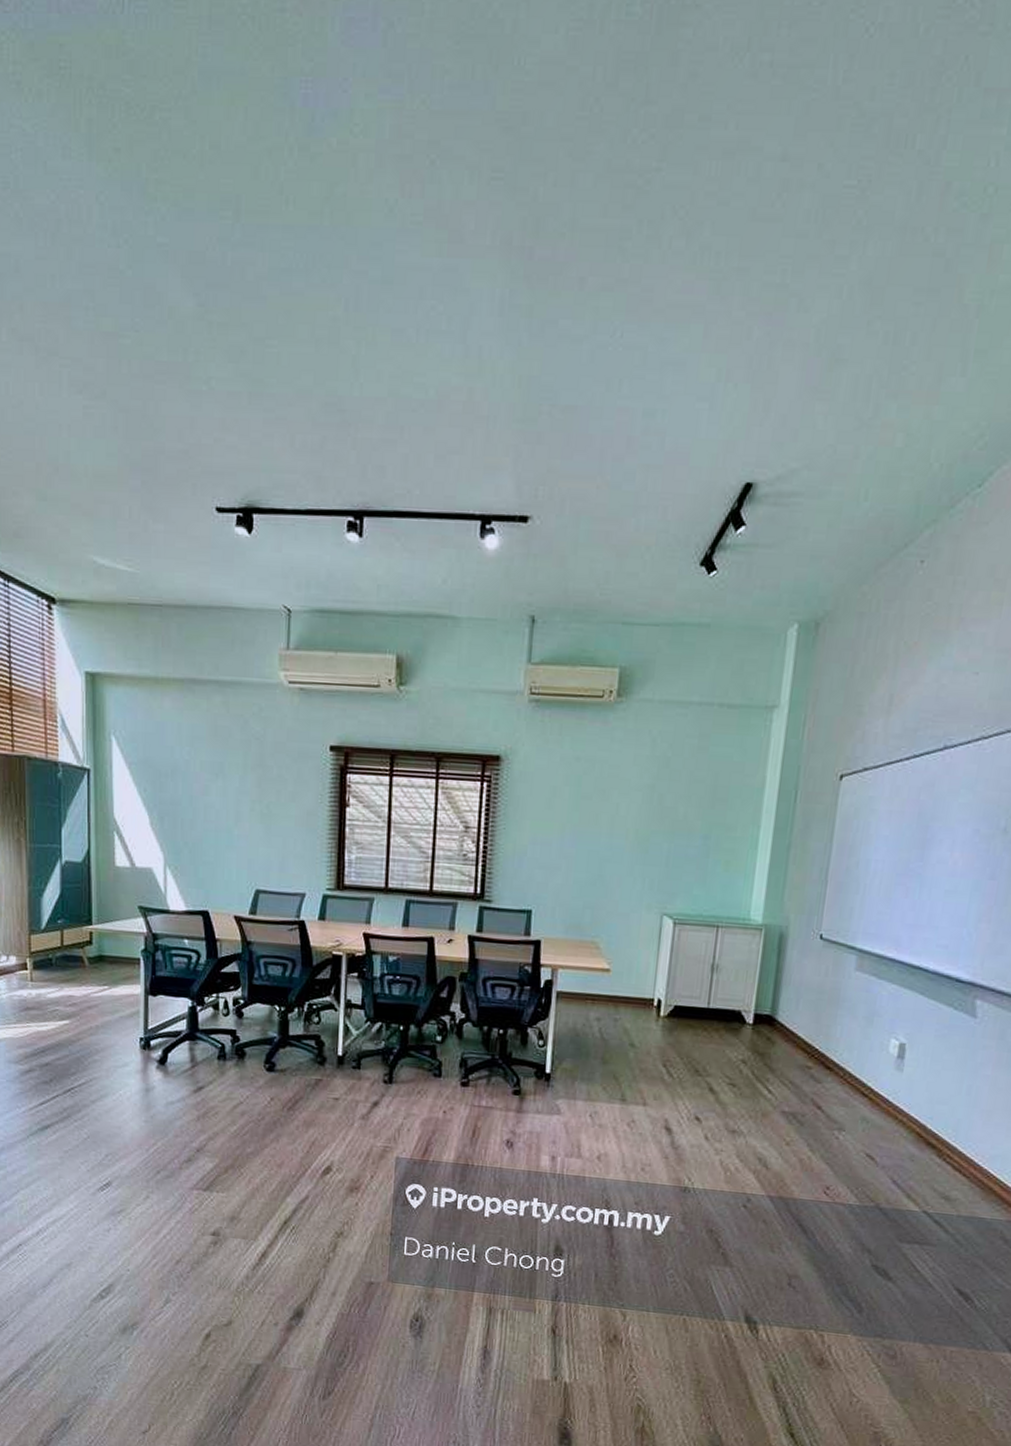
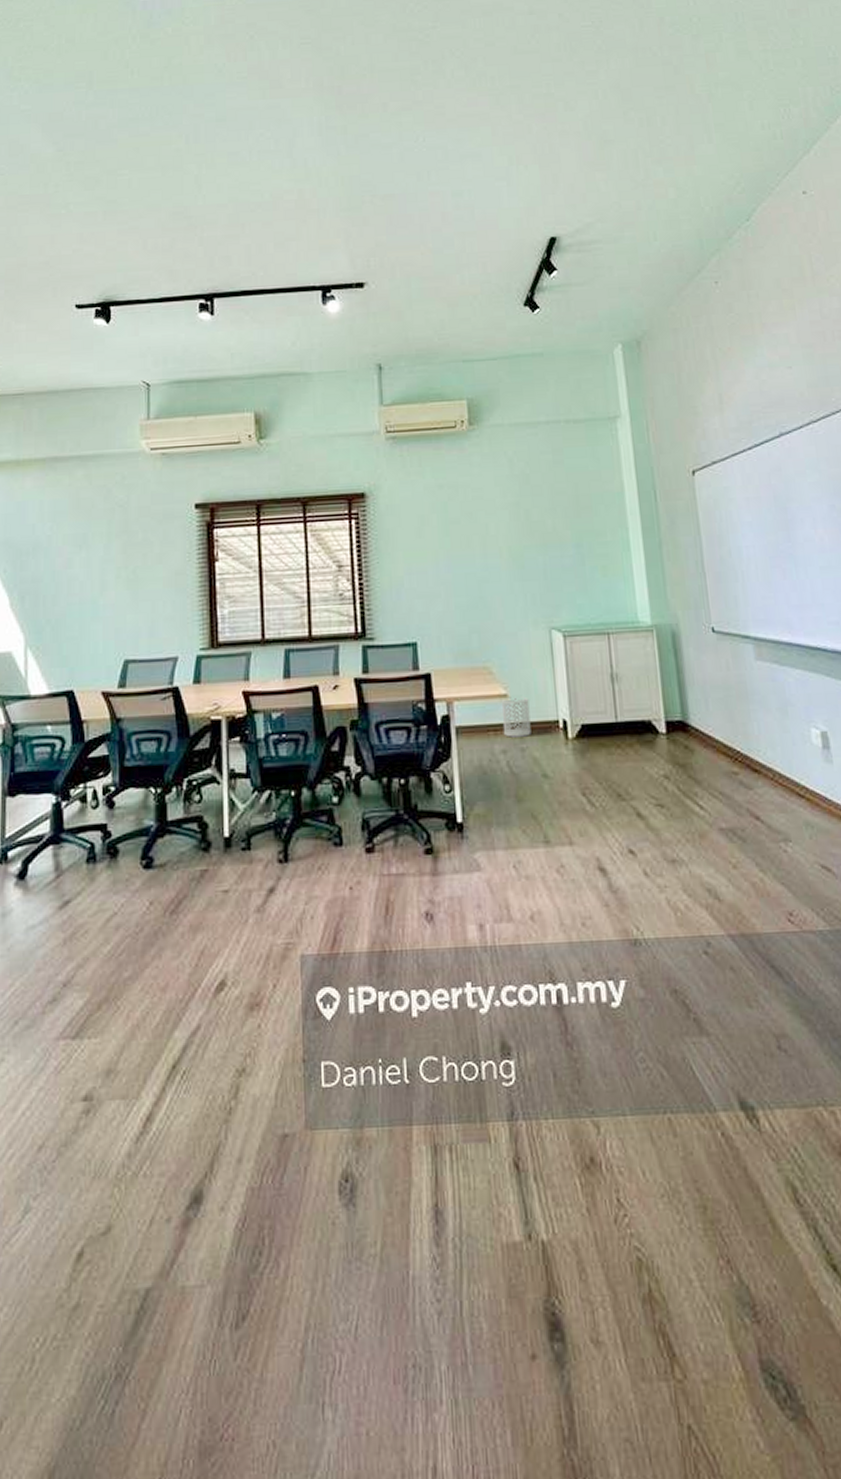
wastebasket: none [600,971,630,1009] -> present [501,696,531,738]

